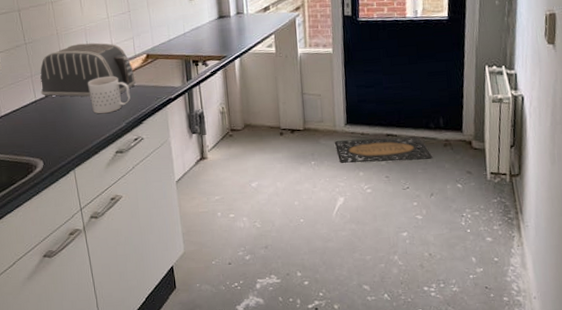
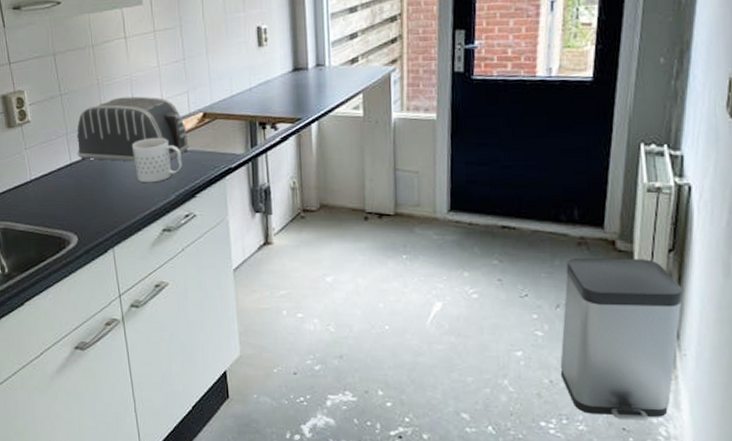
doormat: present [335,136,433,163] -> none [434,230,562,261]
pedal bin: none [436,154,524,281] -> present [560,258,684,421]

